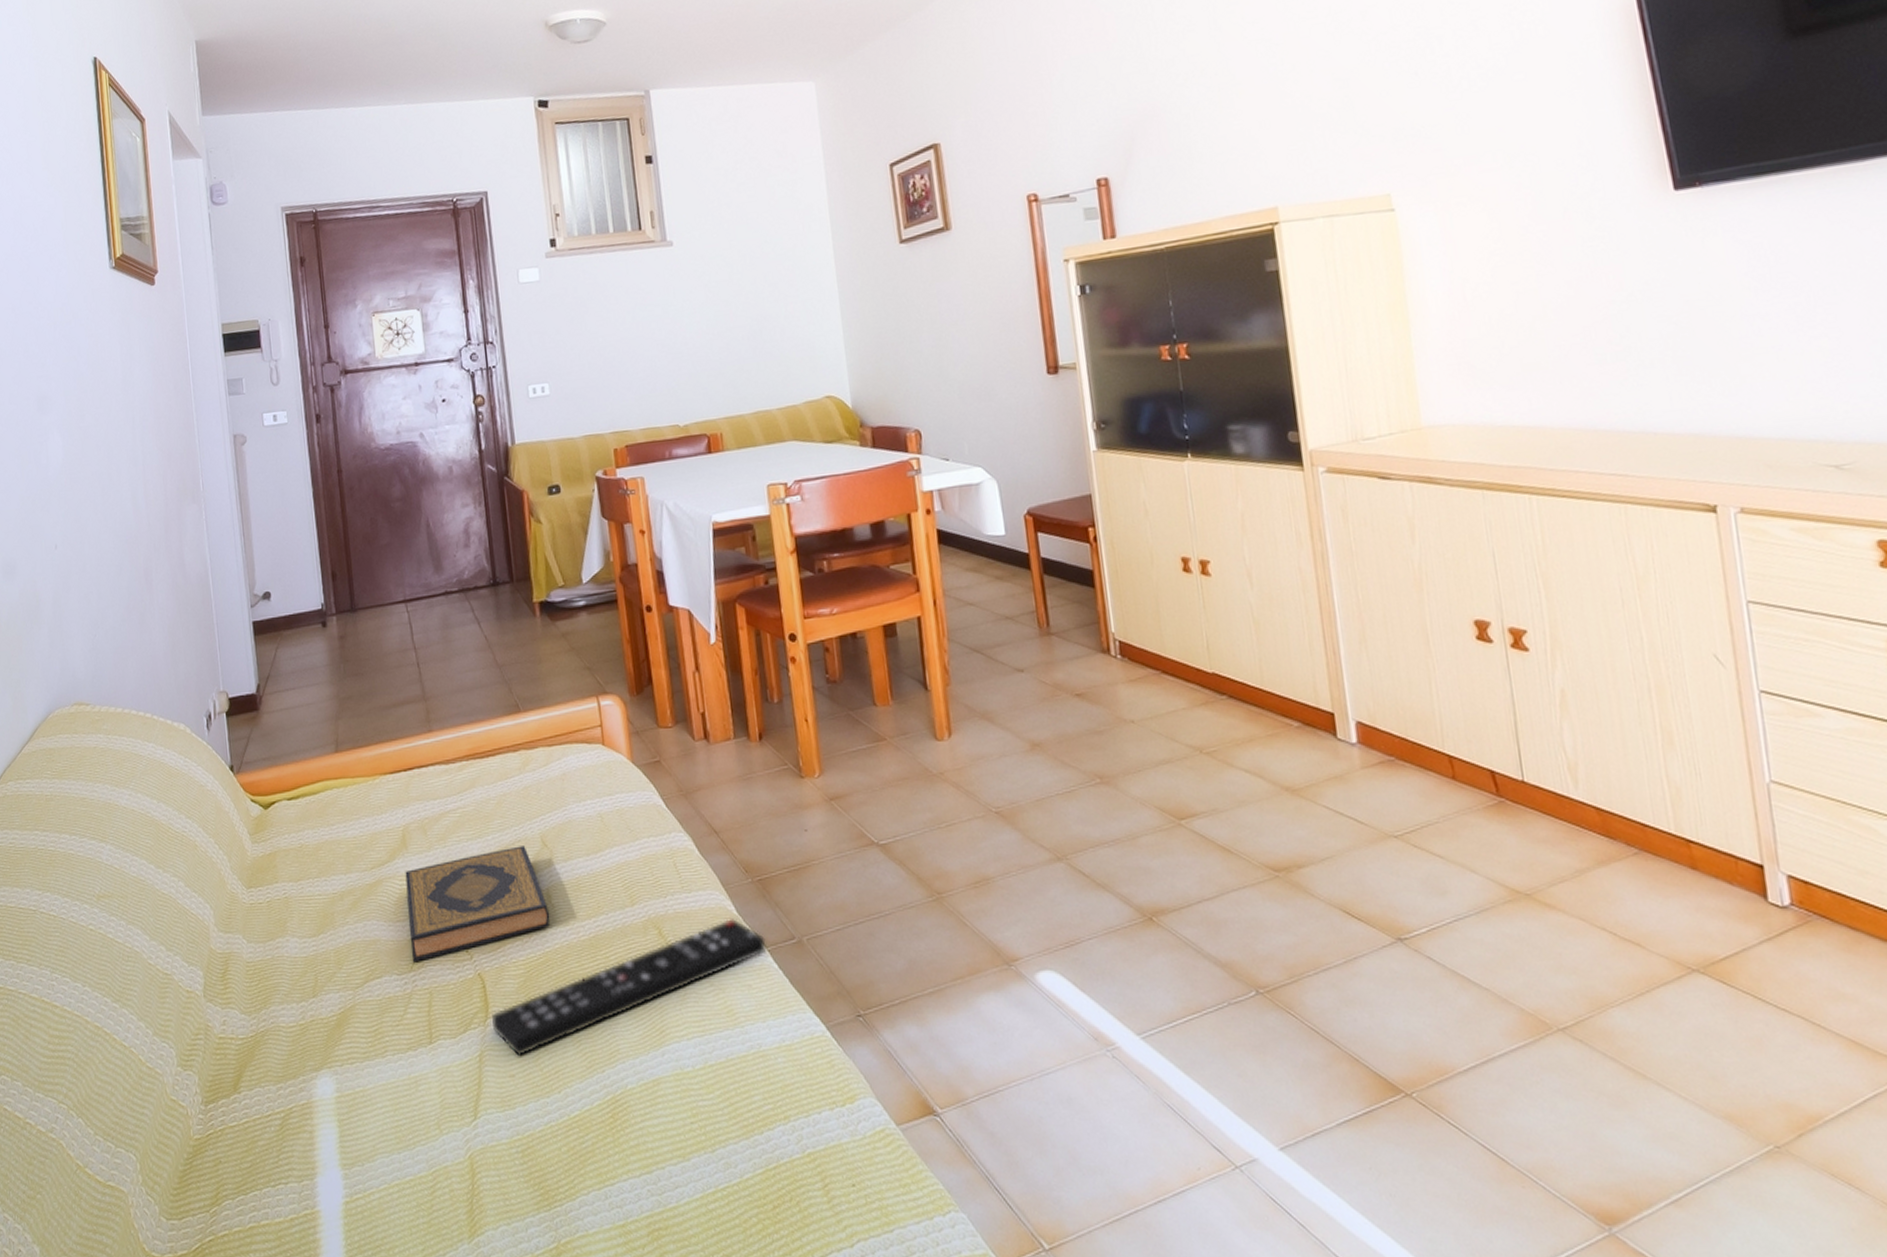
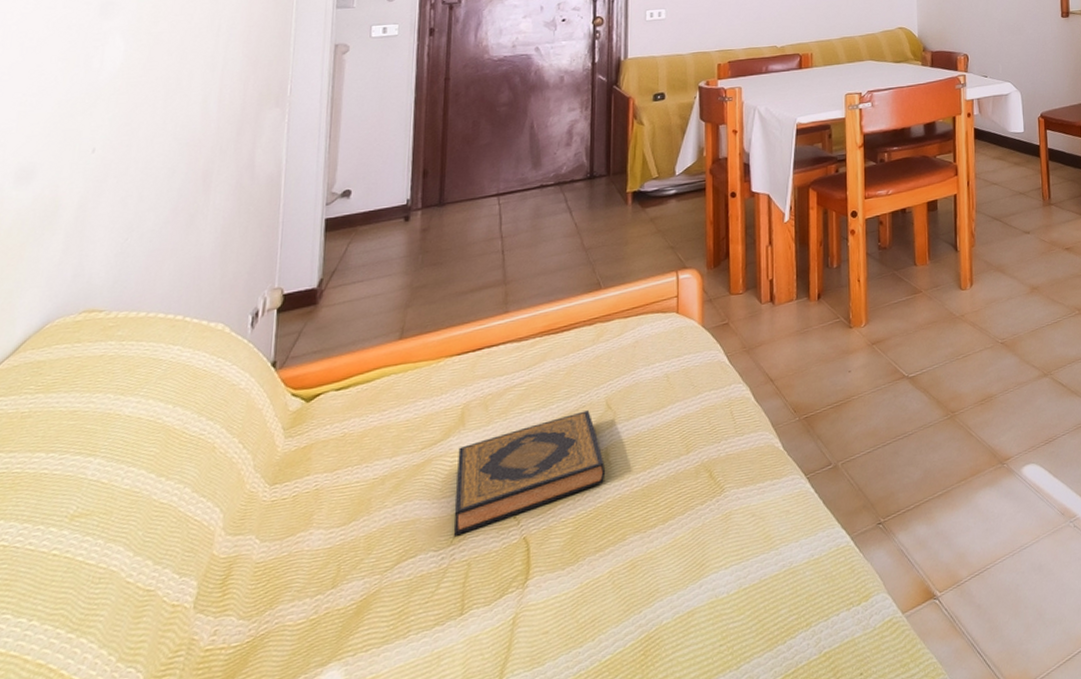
remote control: present [492,917,767,1057] -> none [530,453,806,613]

